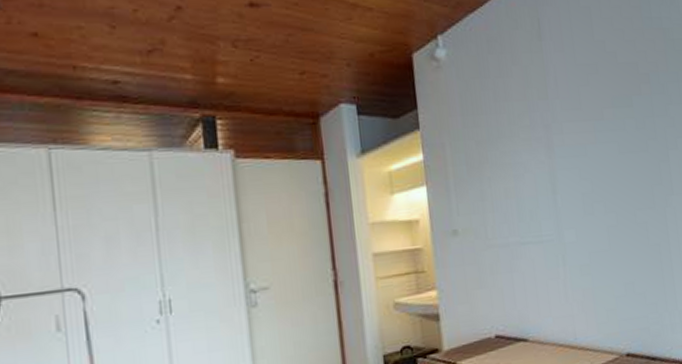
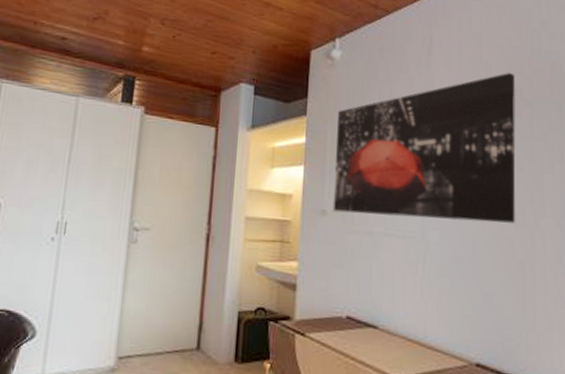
wall art: none [453,48,647,230] -> present [333,73,516,224]

